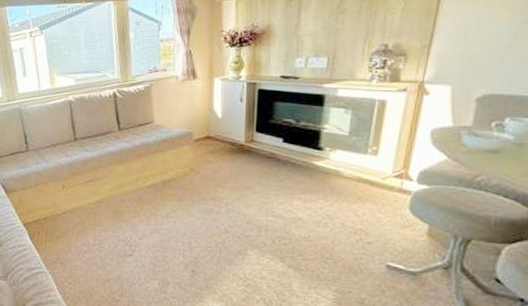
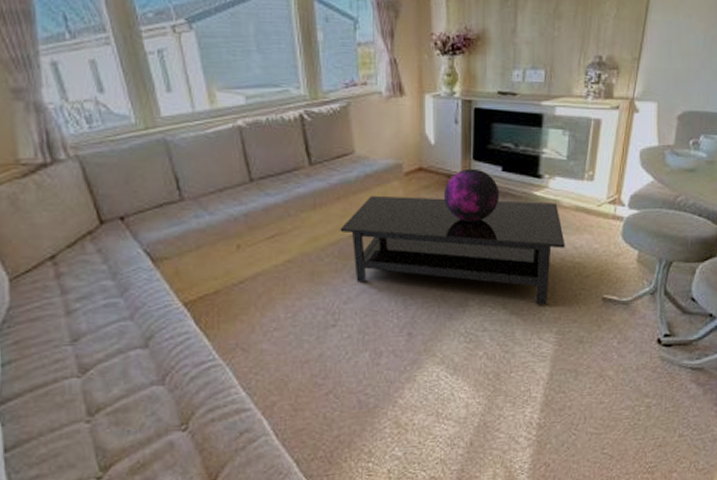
coffee table: none [139,156,346,265] -> present [340,195,565,306]
decorative orb: none [228,138,280,184] -> present [444,168,500,222]

